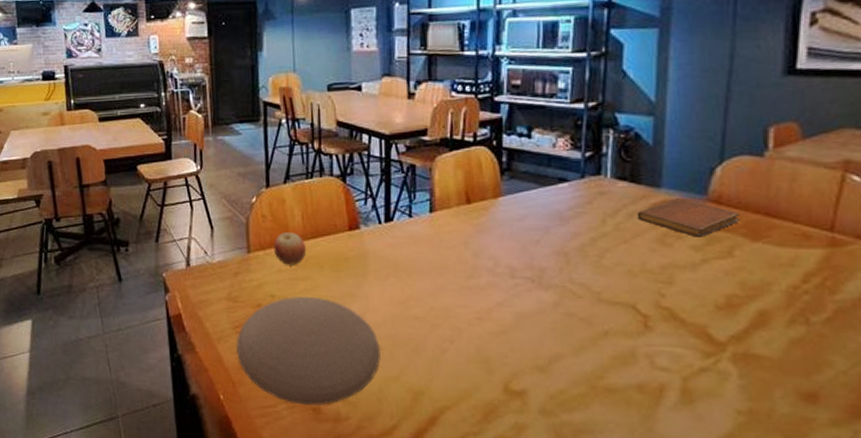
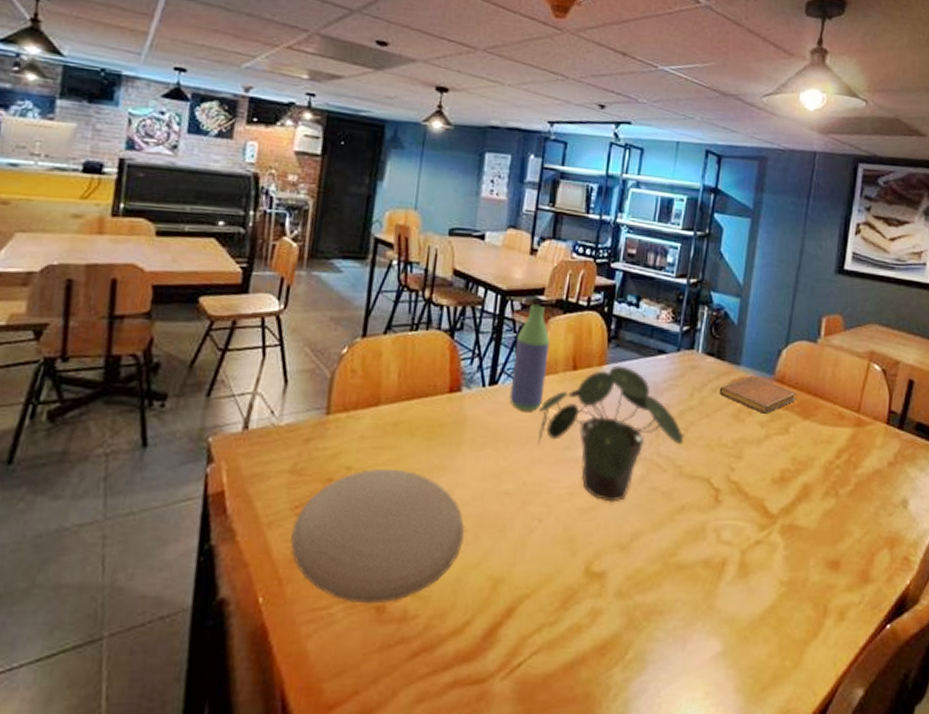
apple: present [273,233,307,265] -> none [358,392,399,431]
bottle: none [405,145,440,244] -> present [509,304,550,411]
potted plant: none [436,196,600,327] -> present [538,365,684,503]

